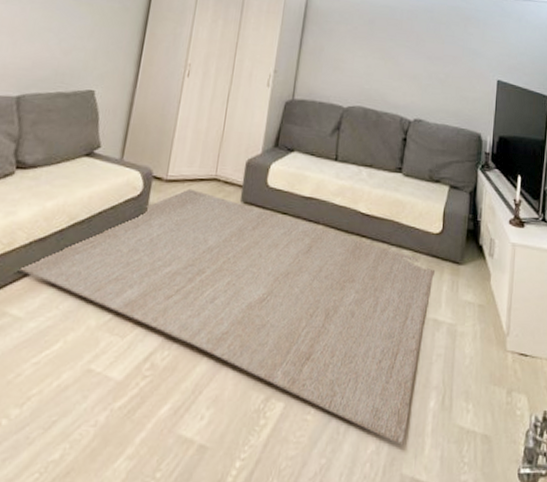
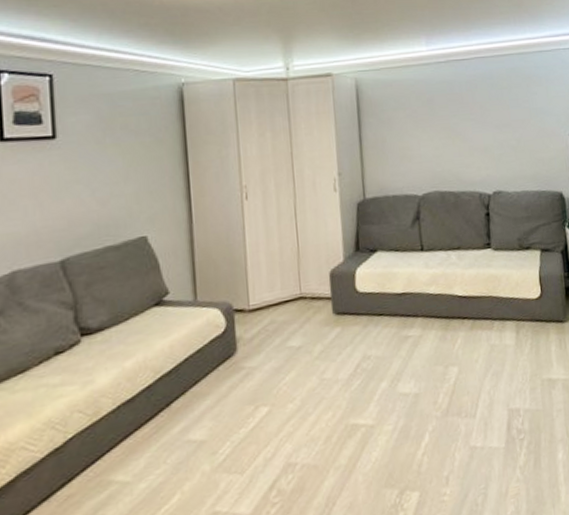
rug: present [19,188,435,445] -> none [114,312,541,500]

